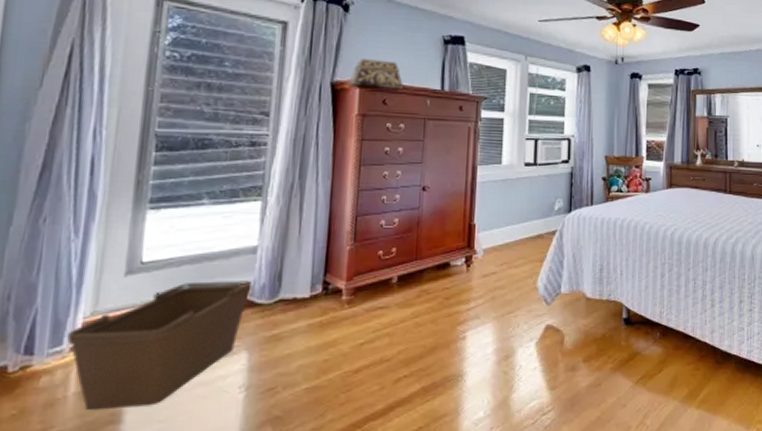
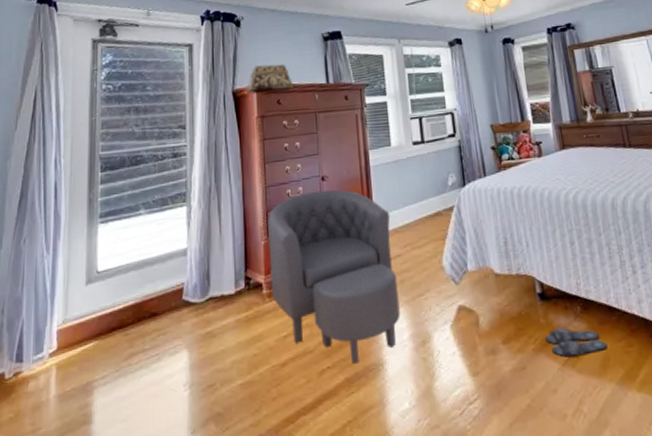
bicycle basket: present [67,280,252,411] -> none [46,281,186,412]
ottoman: none [351,200,491,374] -> present [268,189,401,364]
slippers: none [623,351,677,377] -> present [545,328,608,358]

